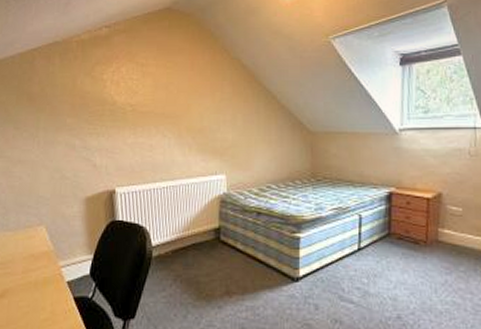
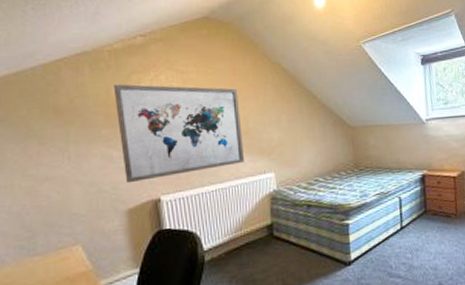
wall art: none [79,74,197,173] -> present [113,84,245,184]

